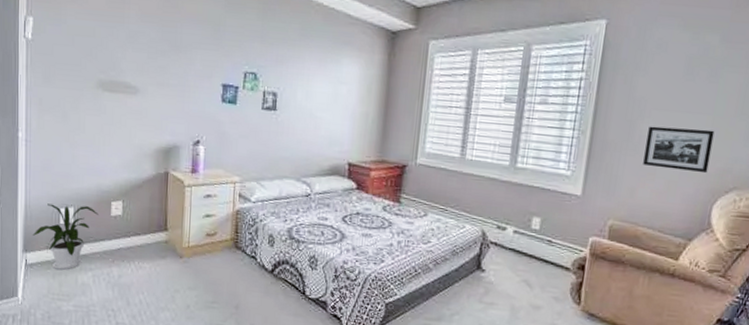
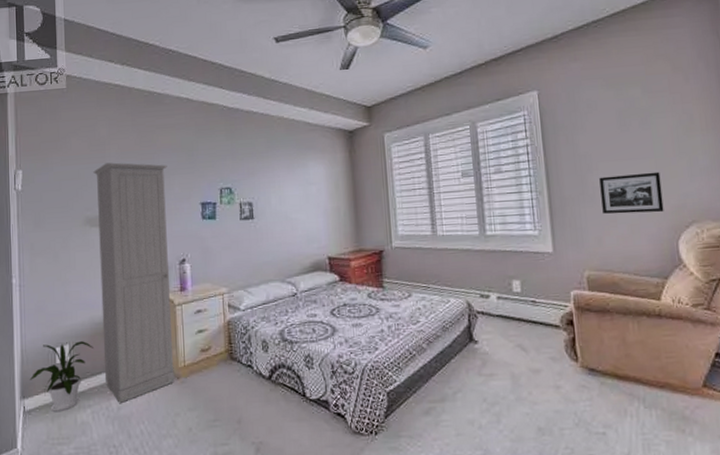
cabinet: none [107,24,190,272] -> present [93,162,175,403]

